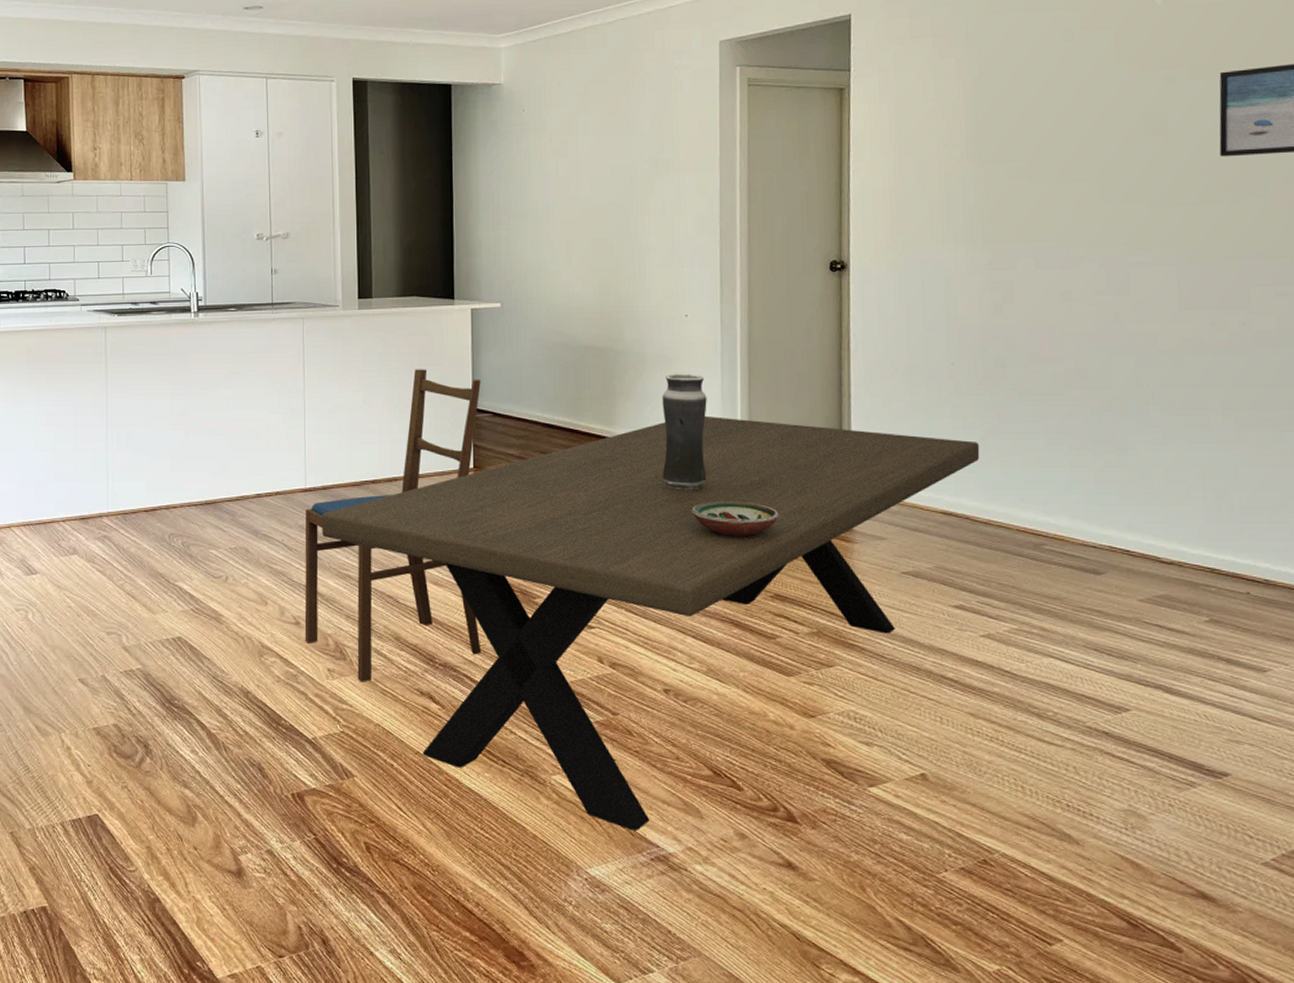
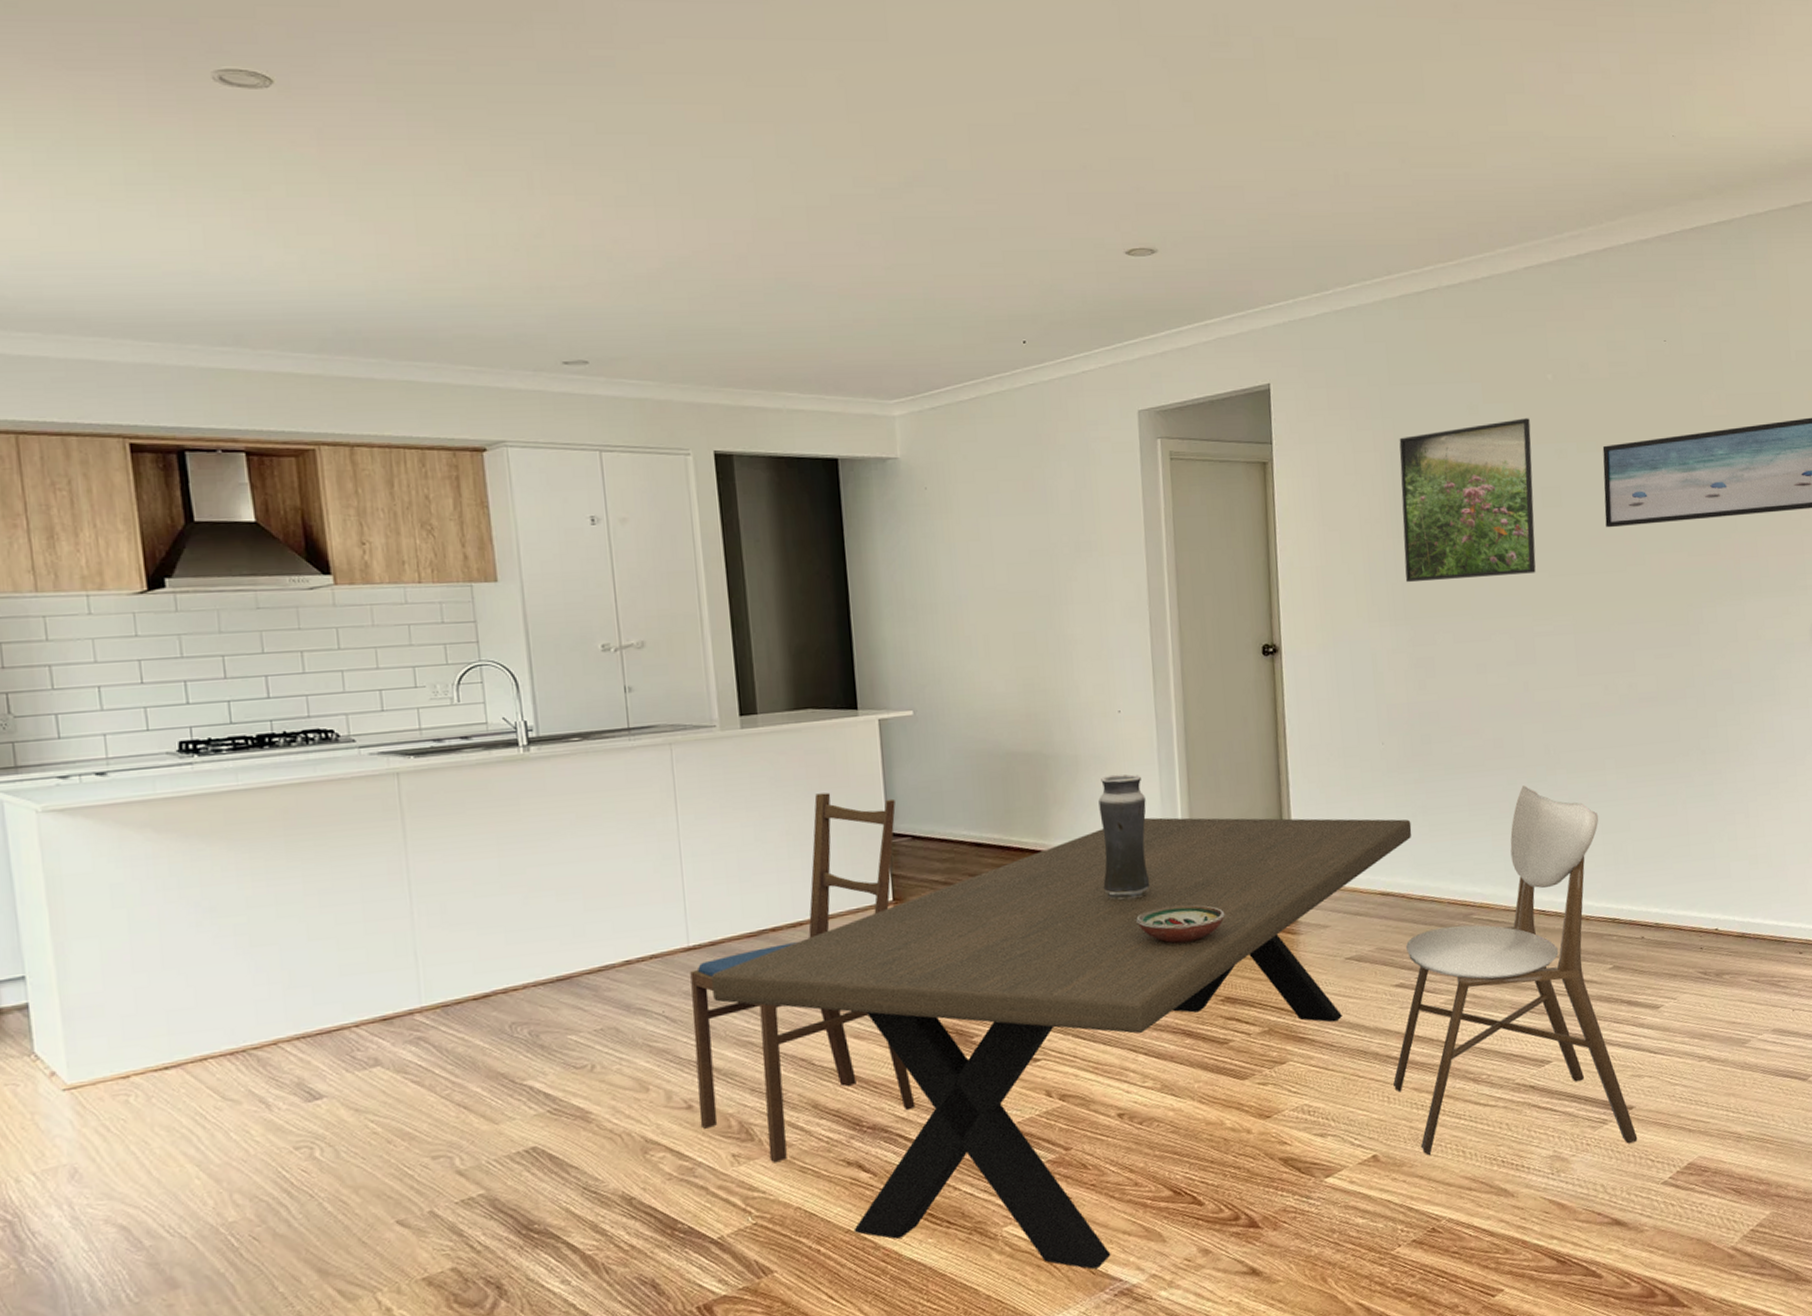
dining chair: none [947,418,1233,814] -> present [1393,785,1638,1156]
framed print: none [984,44,1135,207] -> present [1399,418,1536,583]

